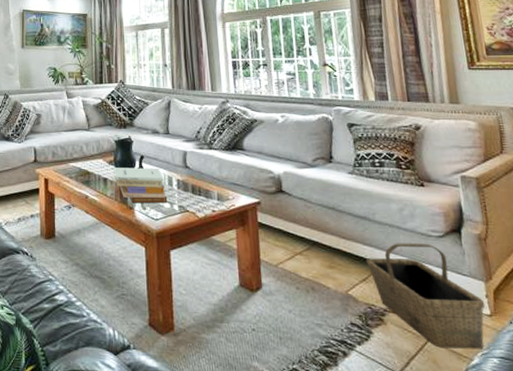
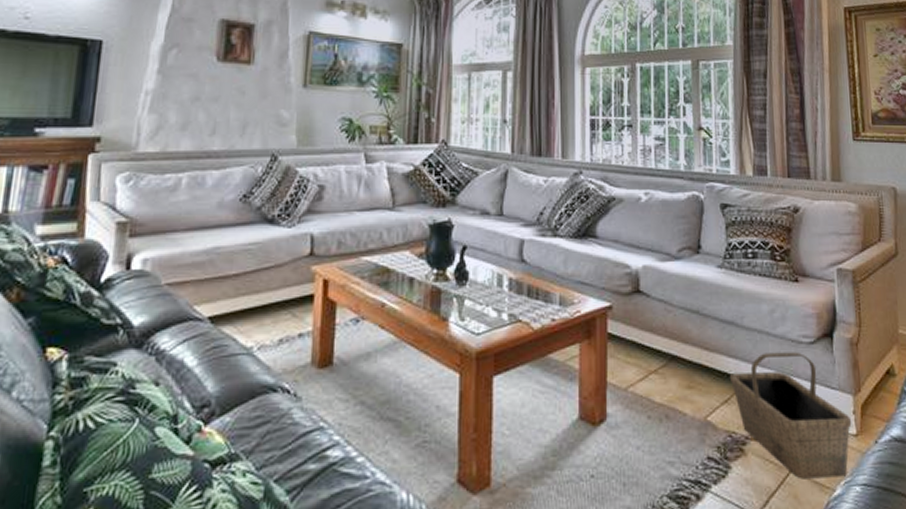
books: present [114,168,168,204] -> none [424,262,495,313]

